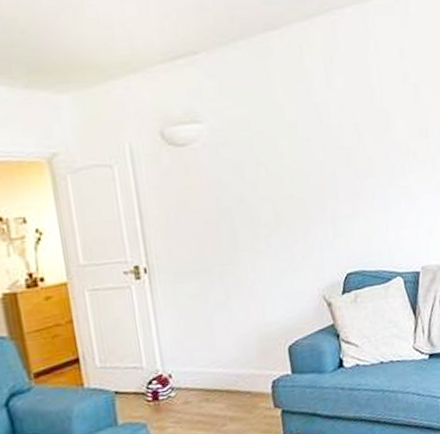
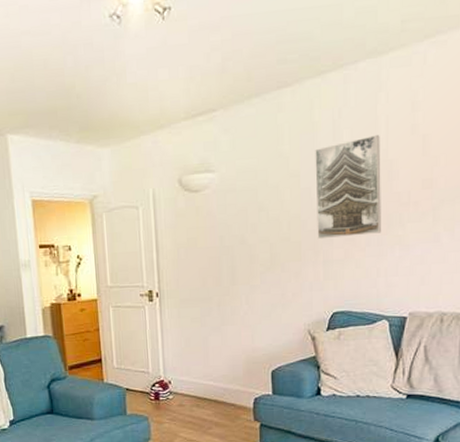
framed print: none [310,83,385,195] -> present [315,135,381,240]

